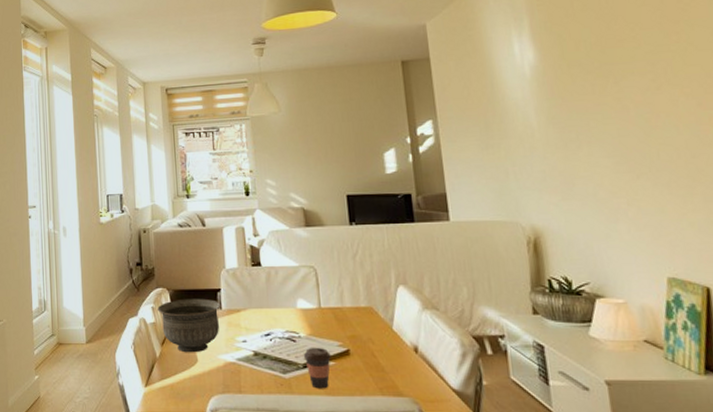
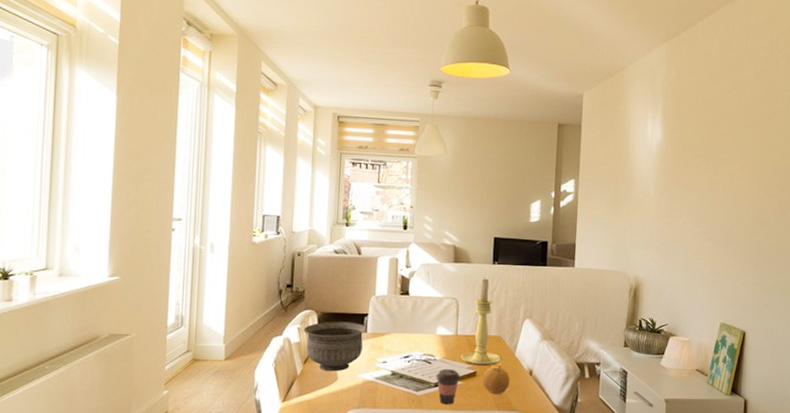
candle holder: none [327,240,377,343] -> present [460,277,502,366]
fruit: none [357,341,392,376] -> present [482,365,510,394]

